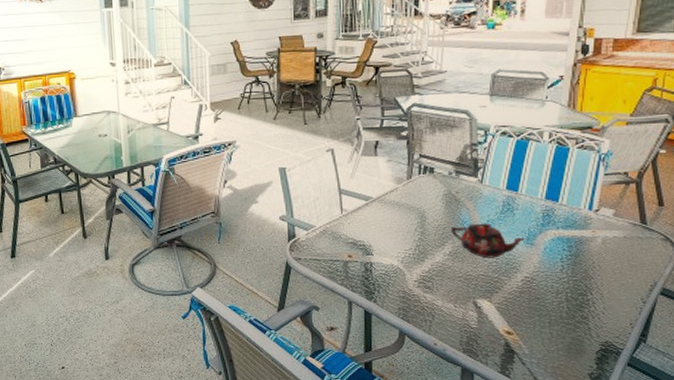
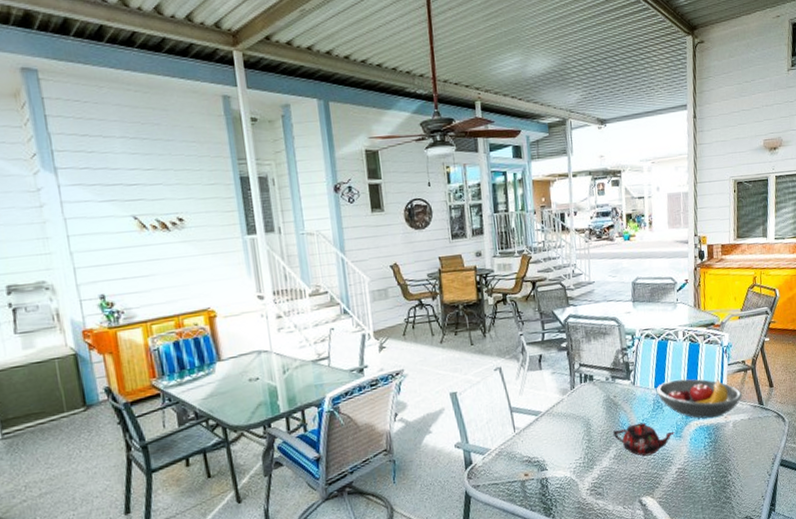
fruit bowl: none [507,183,619,230] -> present [656,378,742,419]

